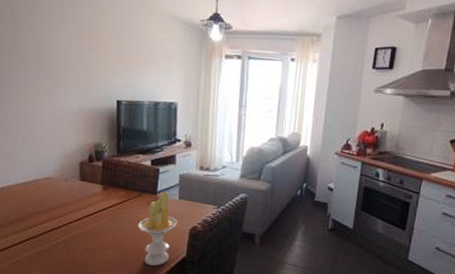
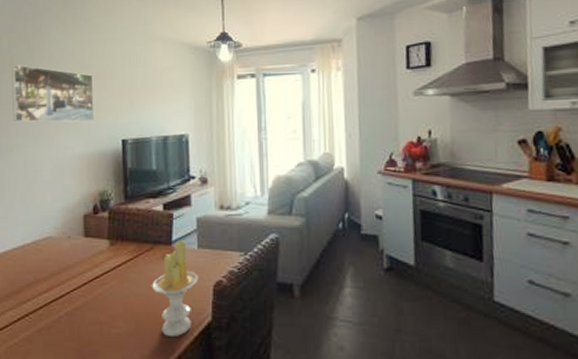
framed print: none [11,17,93,80] -> present [11,65,95,122]

